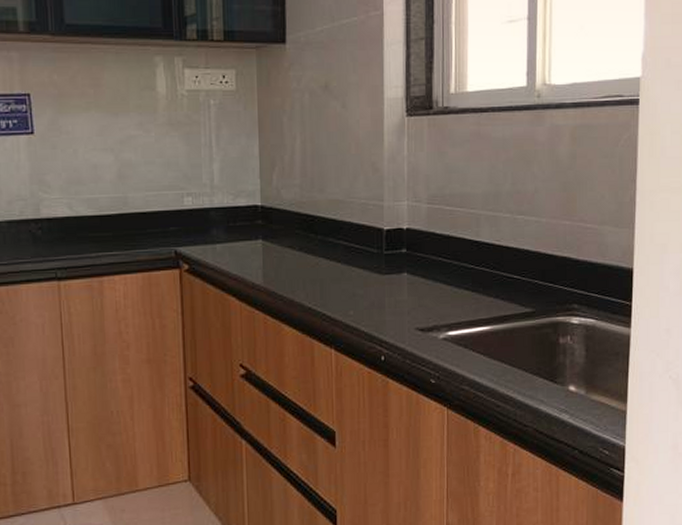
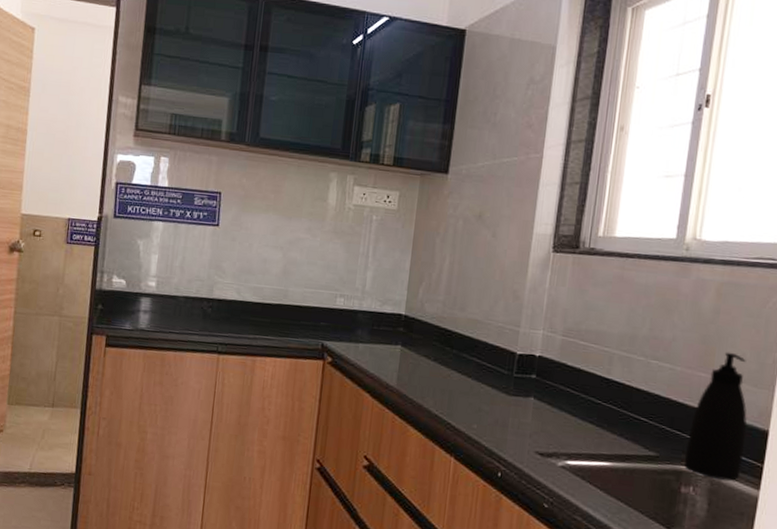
soap dispenser: none [559,196,613,324] -> present [683,352,747,481]

